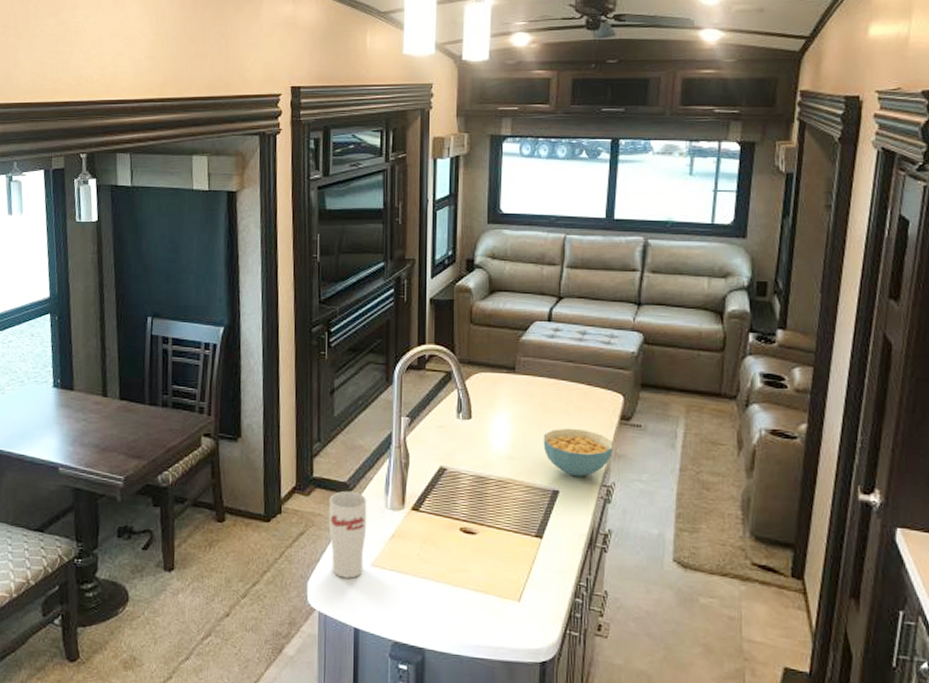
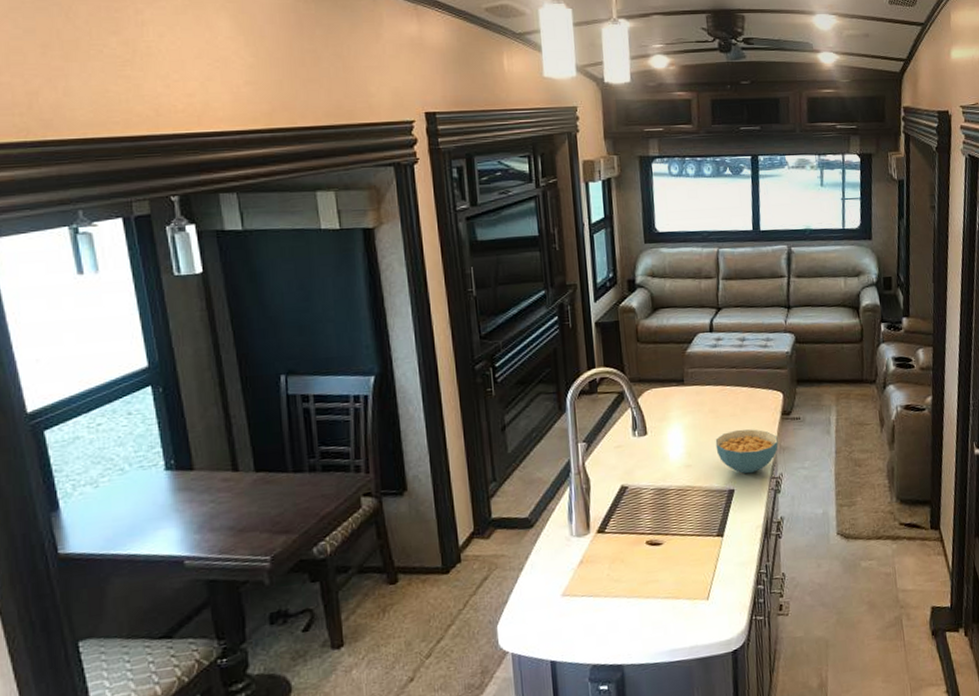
cup: present [328,490,367,579] -> none [511,525,554,615]

